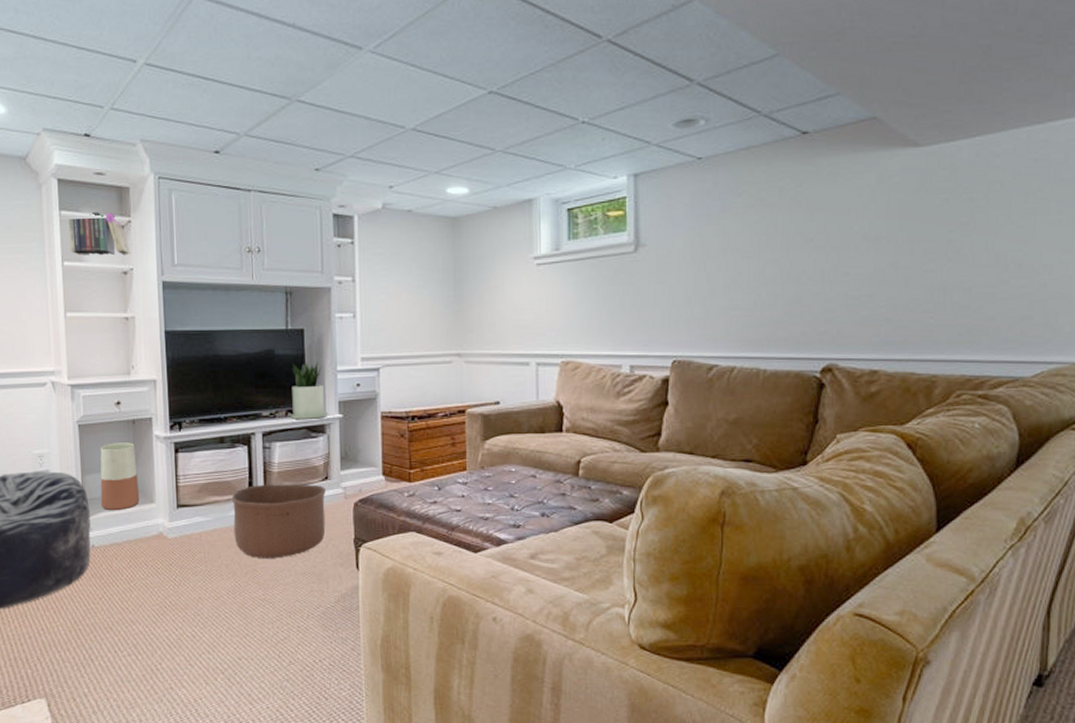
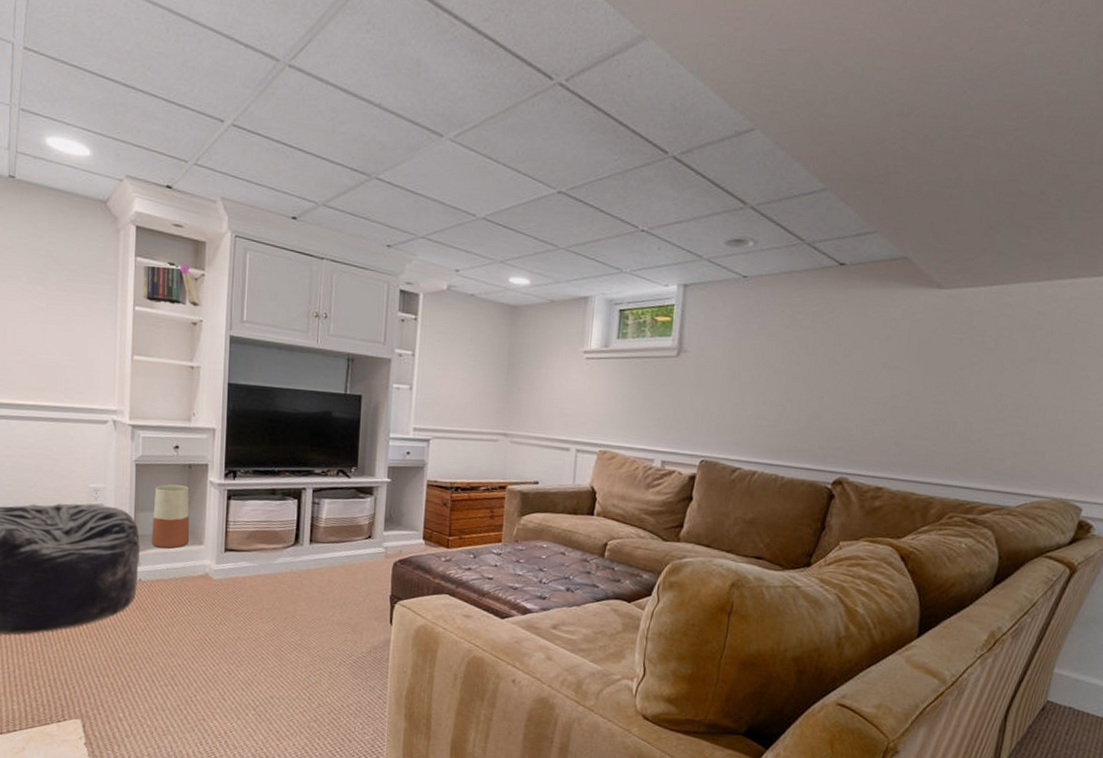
basket: present [231,484,326,559] -> none [277,537,368,608]
planter: present [289,362,328,420] -> none [340,426,377,481]

